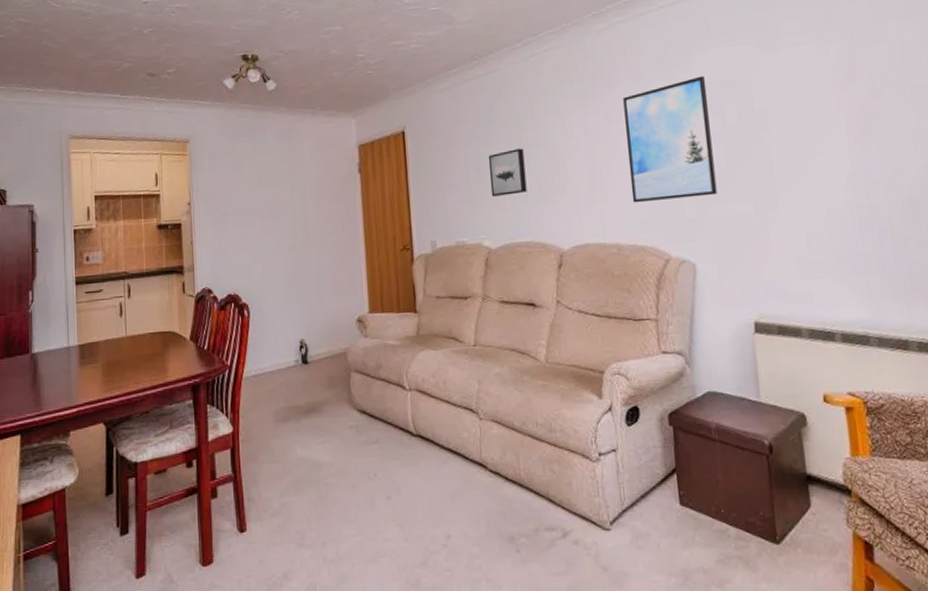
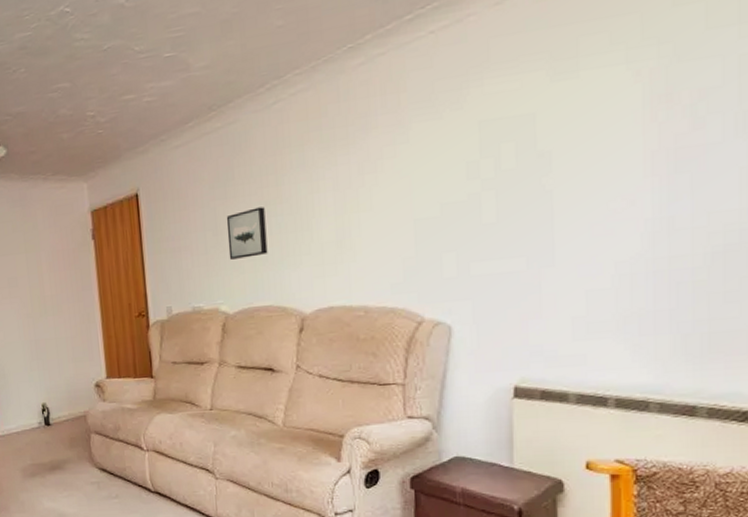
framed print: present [623,75,718,203] -> none [379,112,483,262]

